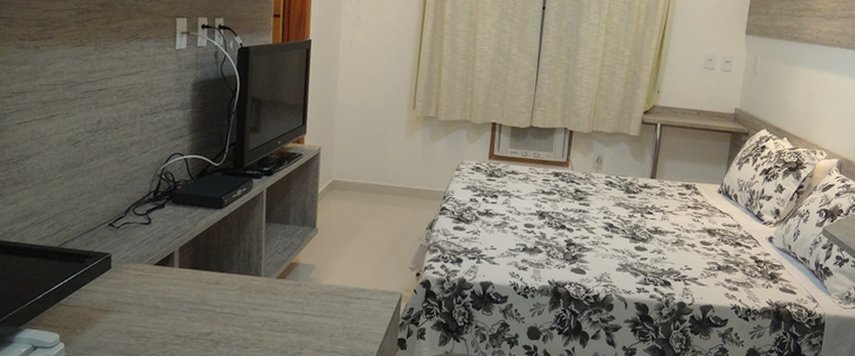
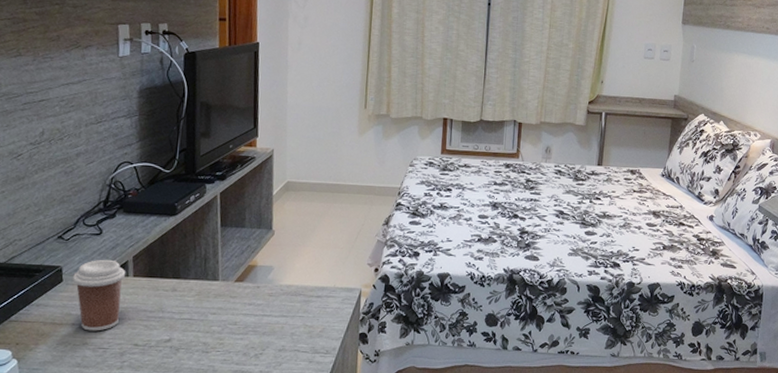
coffee cup: none [120,248,172,320] -> present [73,259,126,331]

